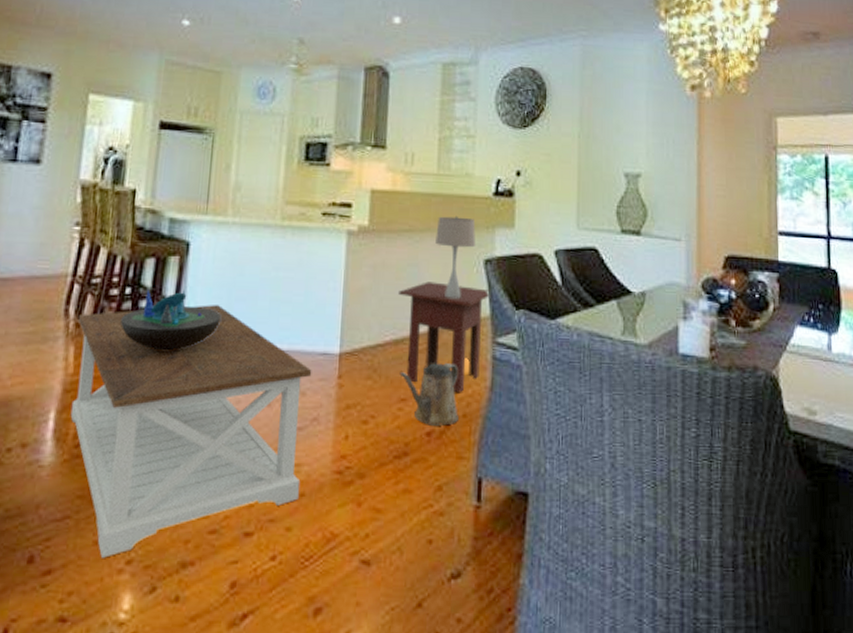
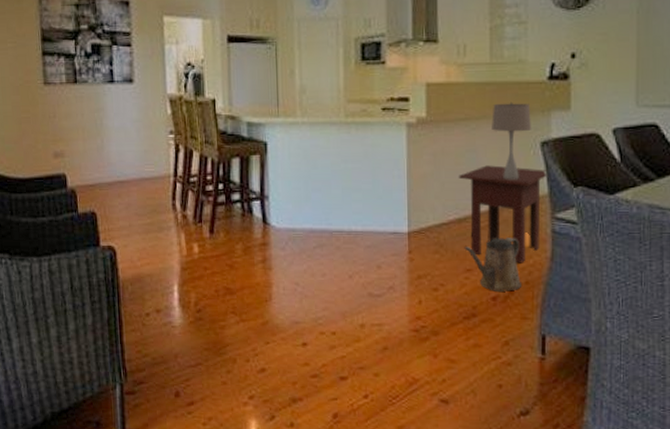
coffee table: present [70,305,312,558] -> none [184,195,385,394]
decorative bowl: present [120,289,220,350] -> none [218,183,301,234]

